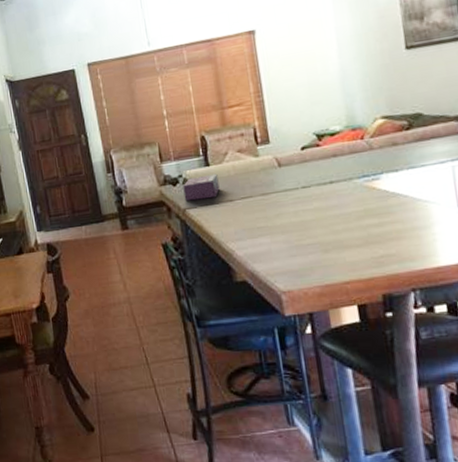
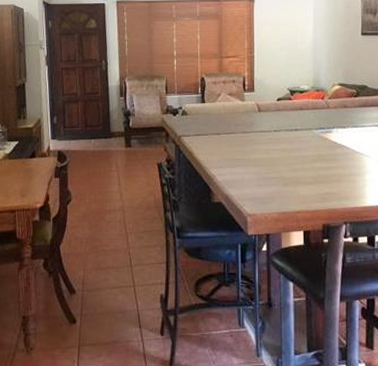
tissue box: present [183,173,220,202] -> none [181,110,210,130]

